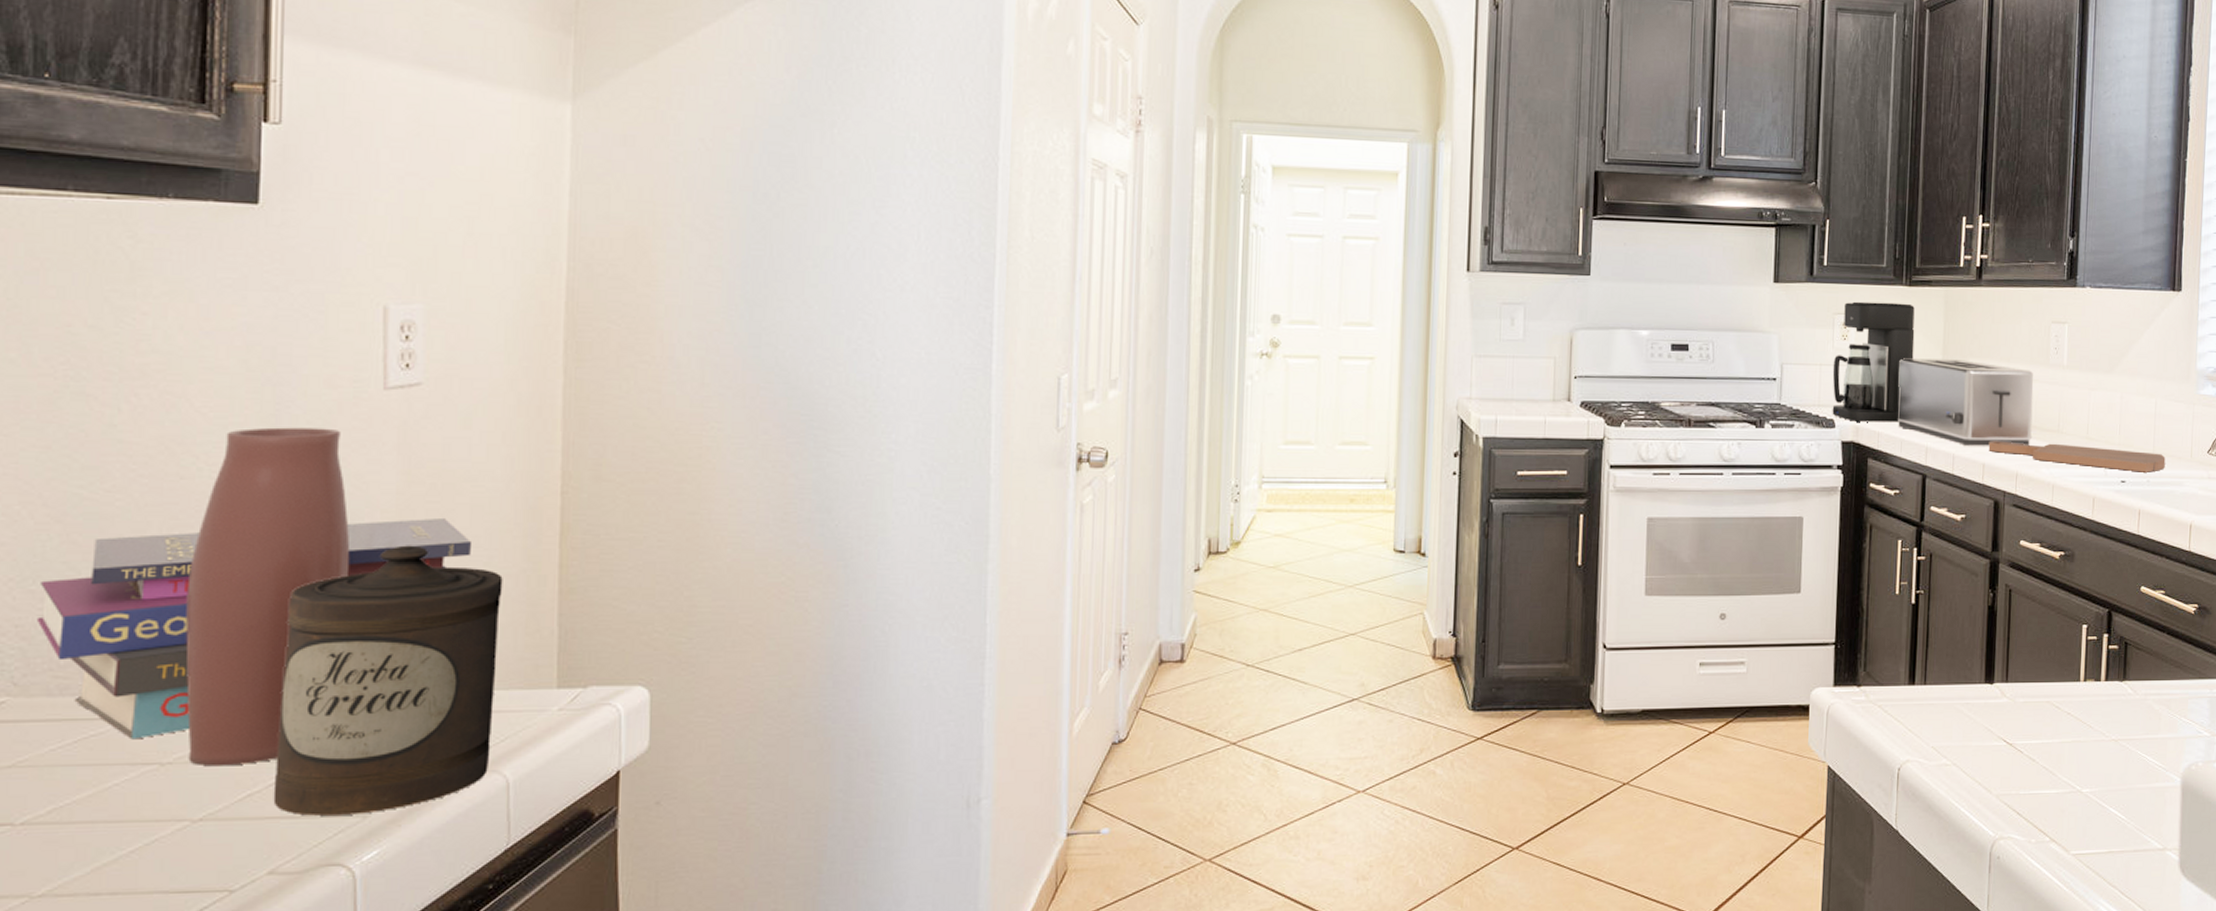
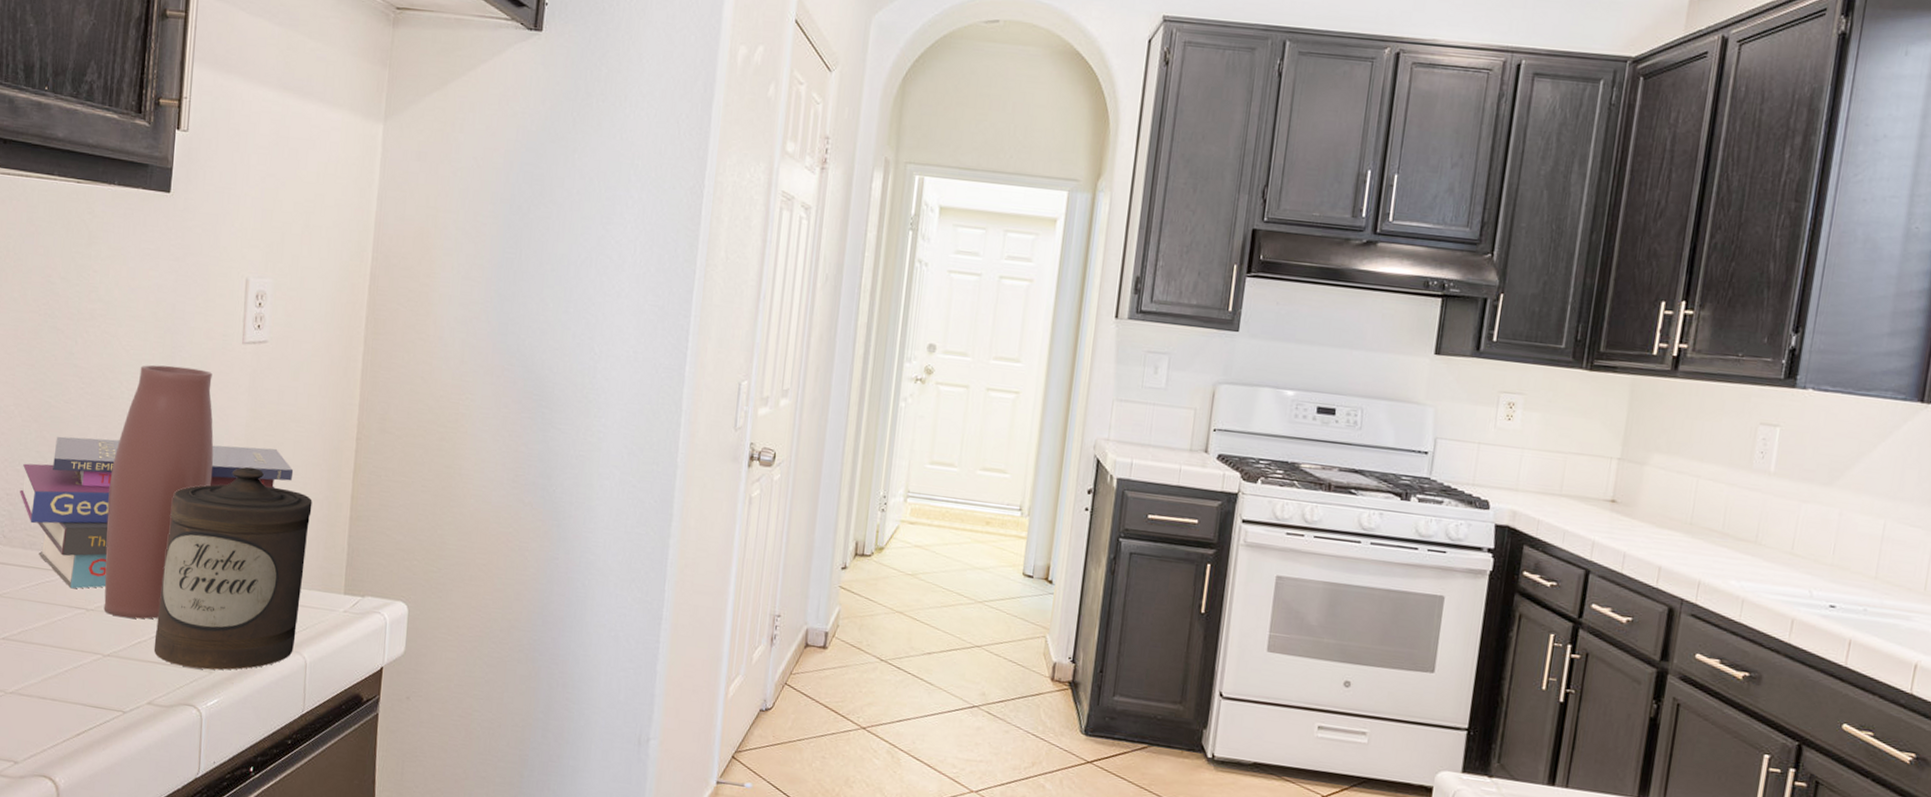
coffee maker: present [1832,301,1915,422] -> none [1487,381,1594,512]
toaster: present [1897,358,2034,446] -> none [1561,445,1732,554]
cutting board: present [1988,441,2166,473] -> none [1667,543,1891,601]

